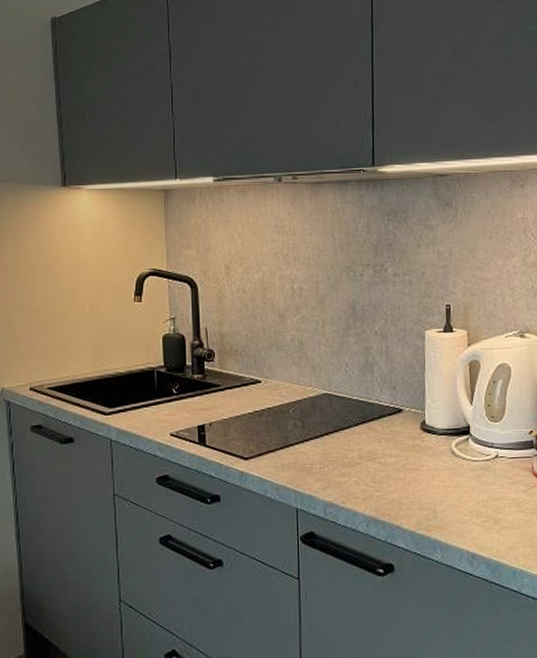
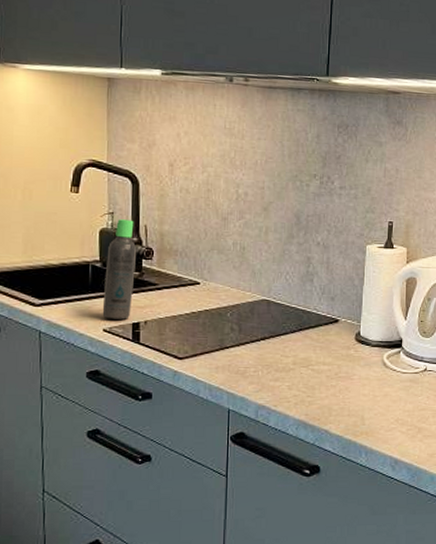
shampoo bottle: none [168,323,199,423] -> present [102,219,137,320]

